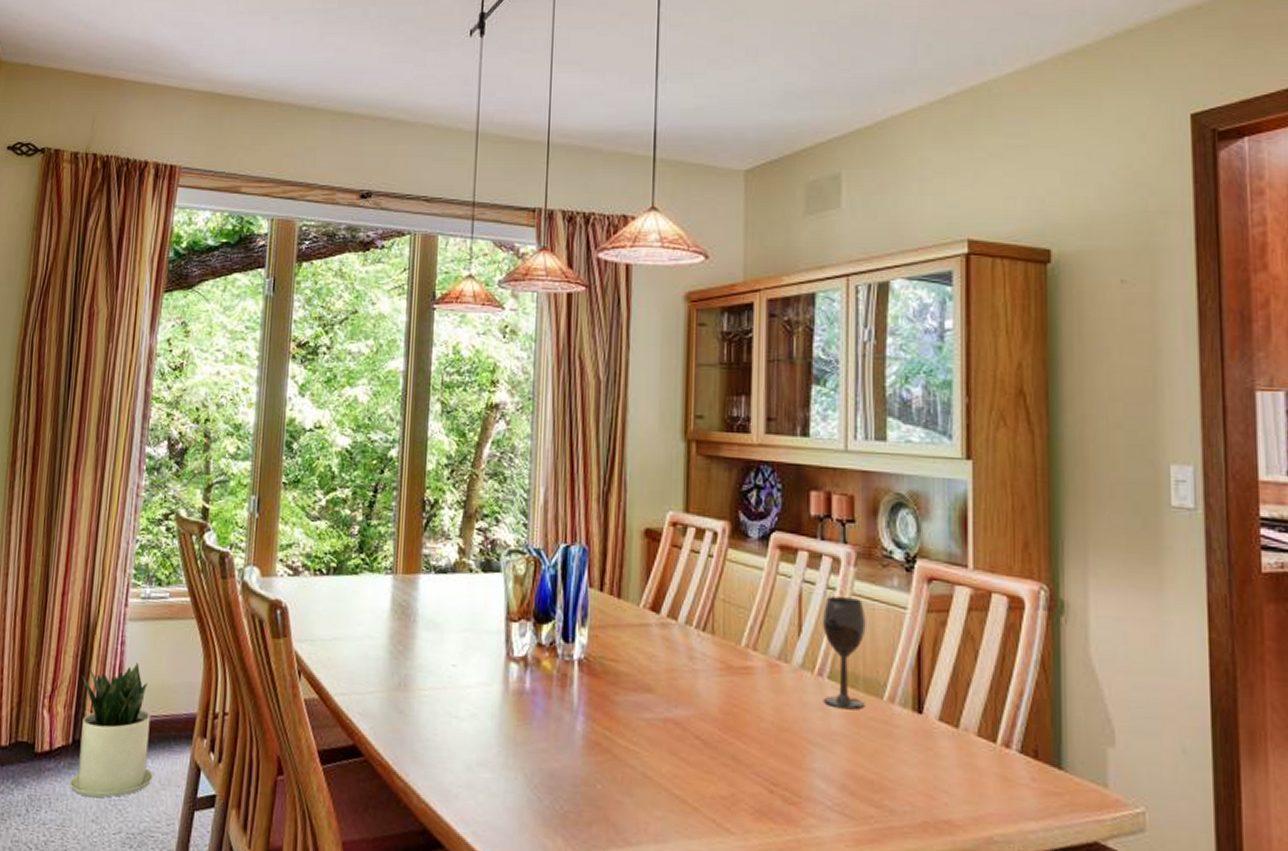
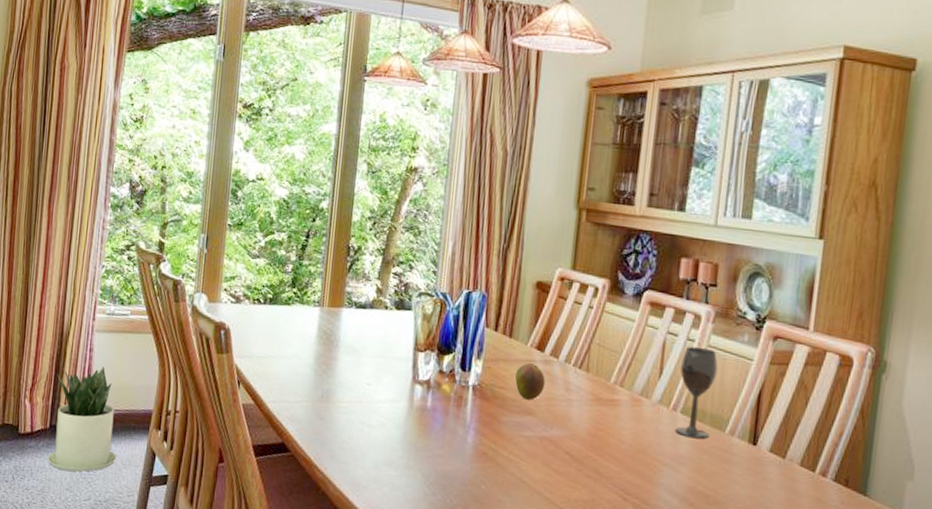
fruit: none [628,628,664,674] -> present [515,363,545,400]

